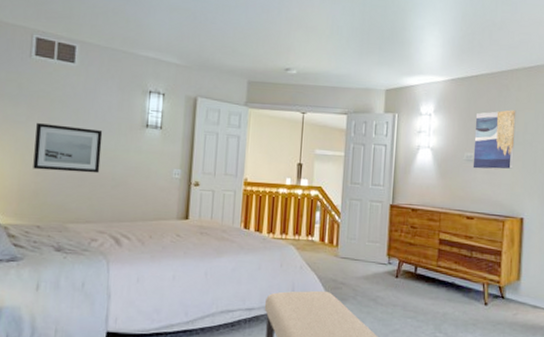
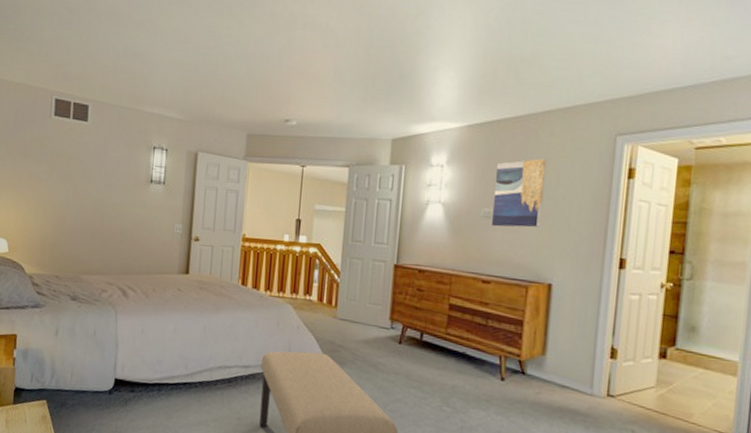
wall art: present [33,123,103,173] -> none [53,180,112,228]

